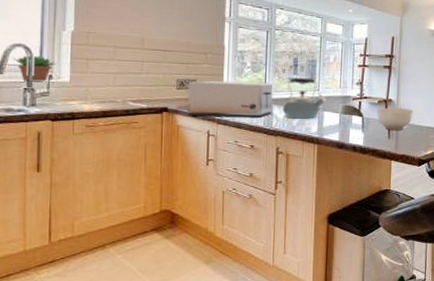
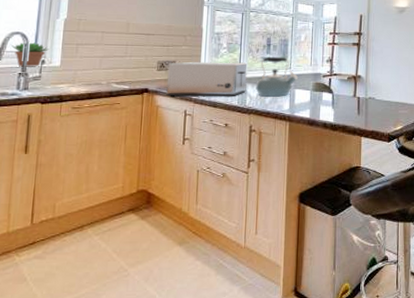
bowl: present [377,107,413,130] -> none [346,84,382,106]

